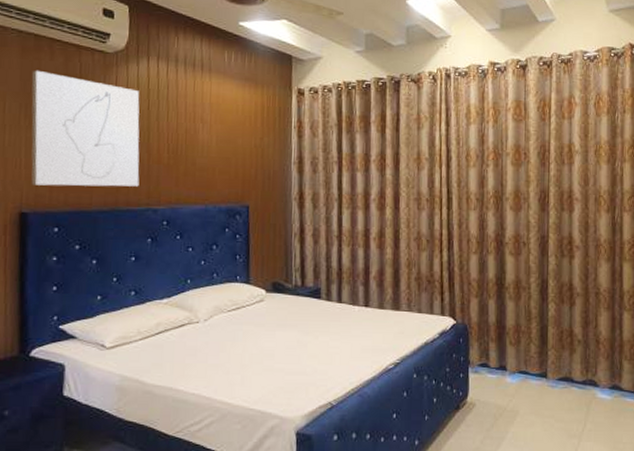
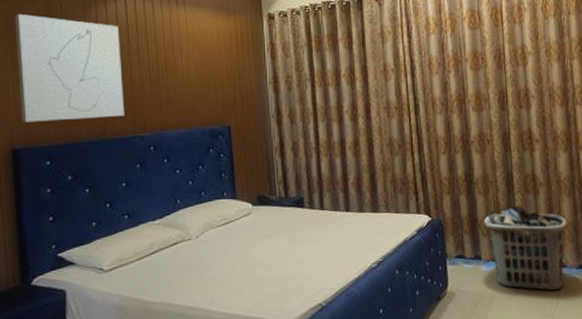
clothes hamper: none [512,315,603,411] -> present [483,205,567,291]

